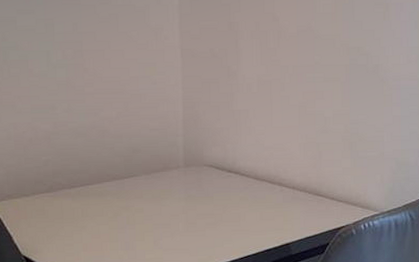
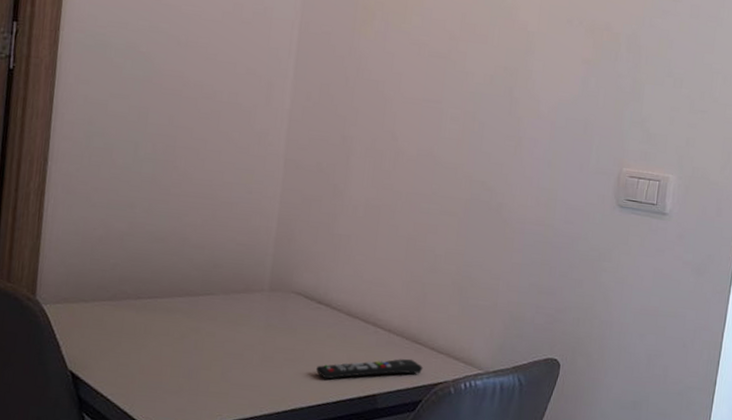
remote control: none [234,209,327,236] -> present [315,359,423,379]

